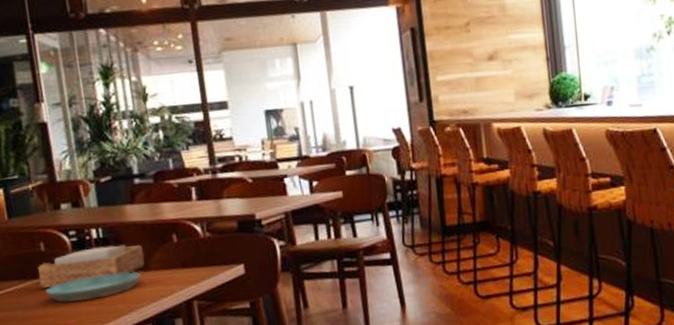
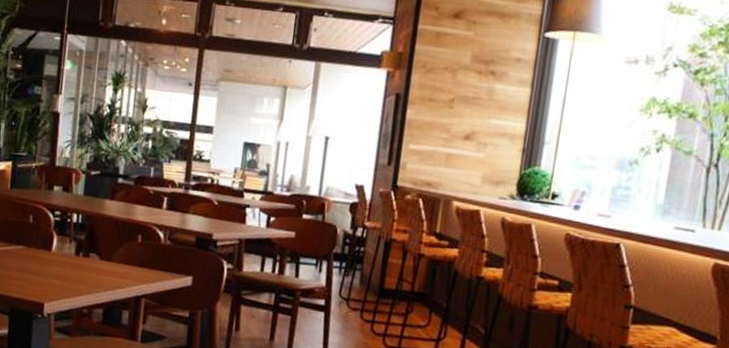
napkin holder: present [38,244,145,289] -> none [21,229,111,260]
saucer: present [46,272,141,302] -> none [25,254,104,276]

